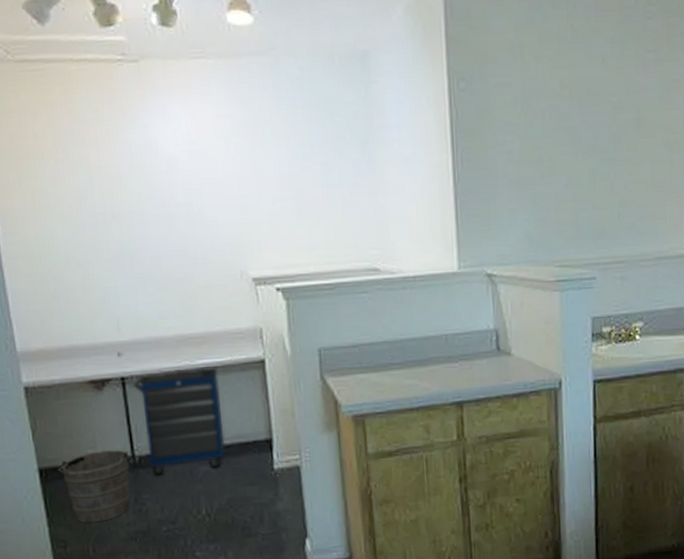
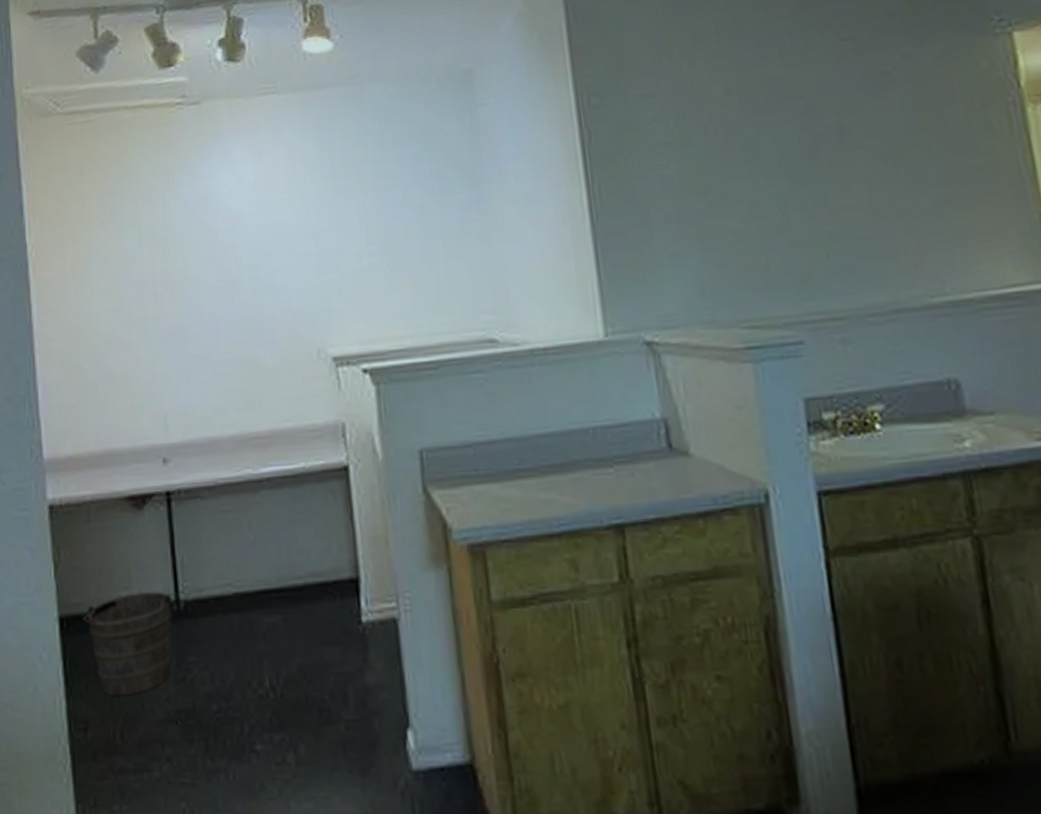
cabinet: present [133,366,225,476] -> none [180,476,297,630]

